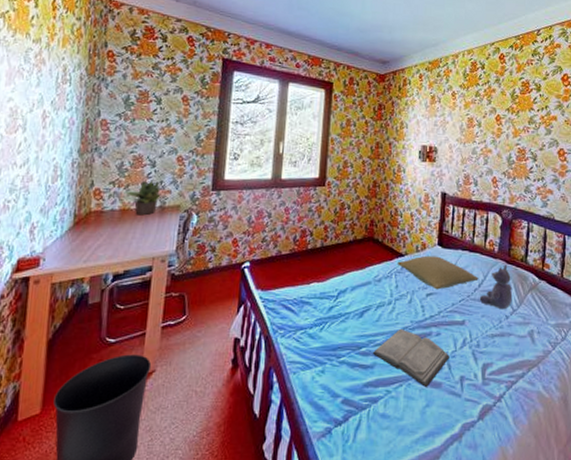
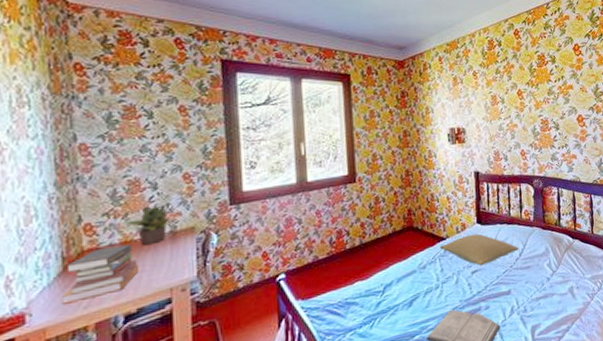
books: none [68,211,132,255] -> present [62,244,140,304]
stuffed animal: present [479,264,513,310] -> none [521,230,552,274]

